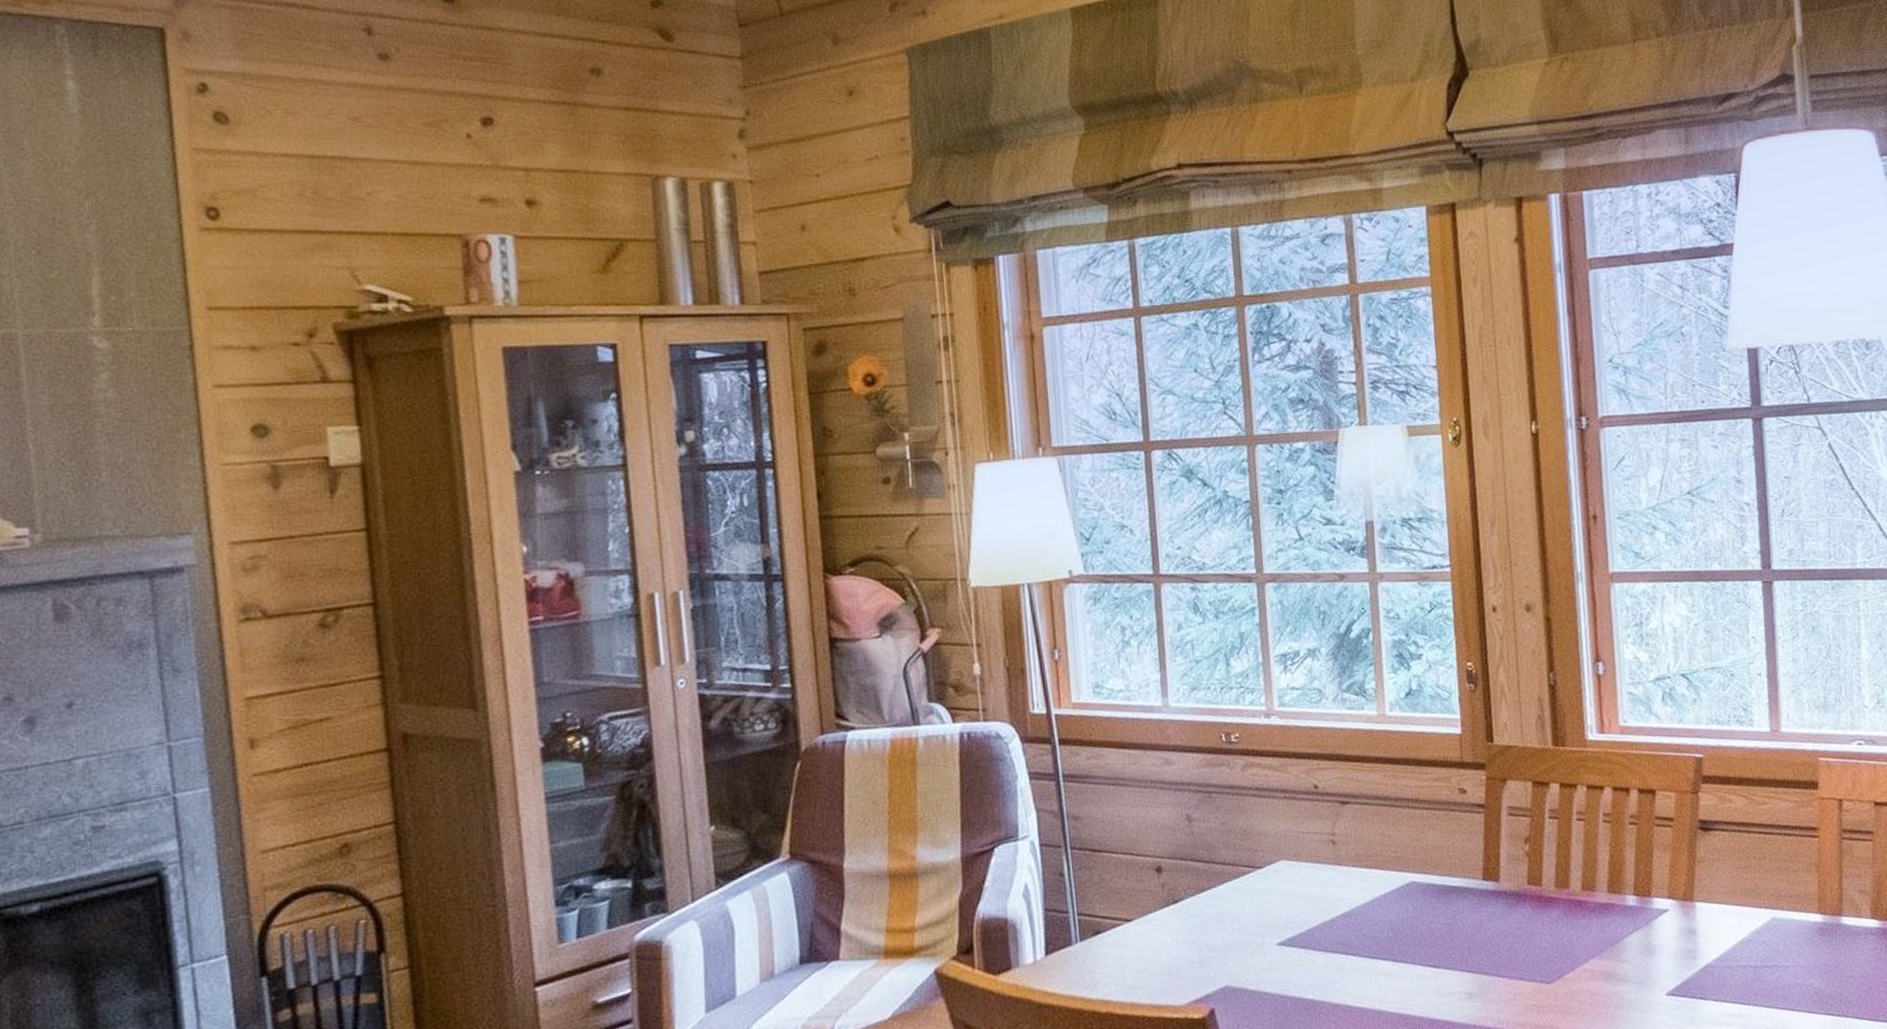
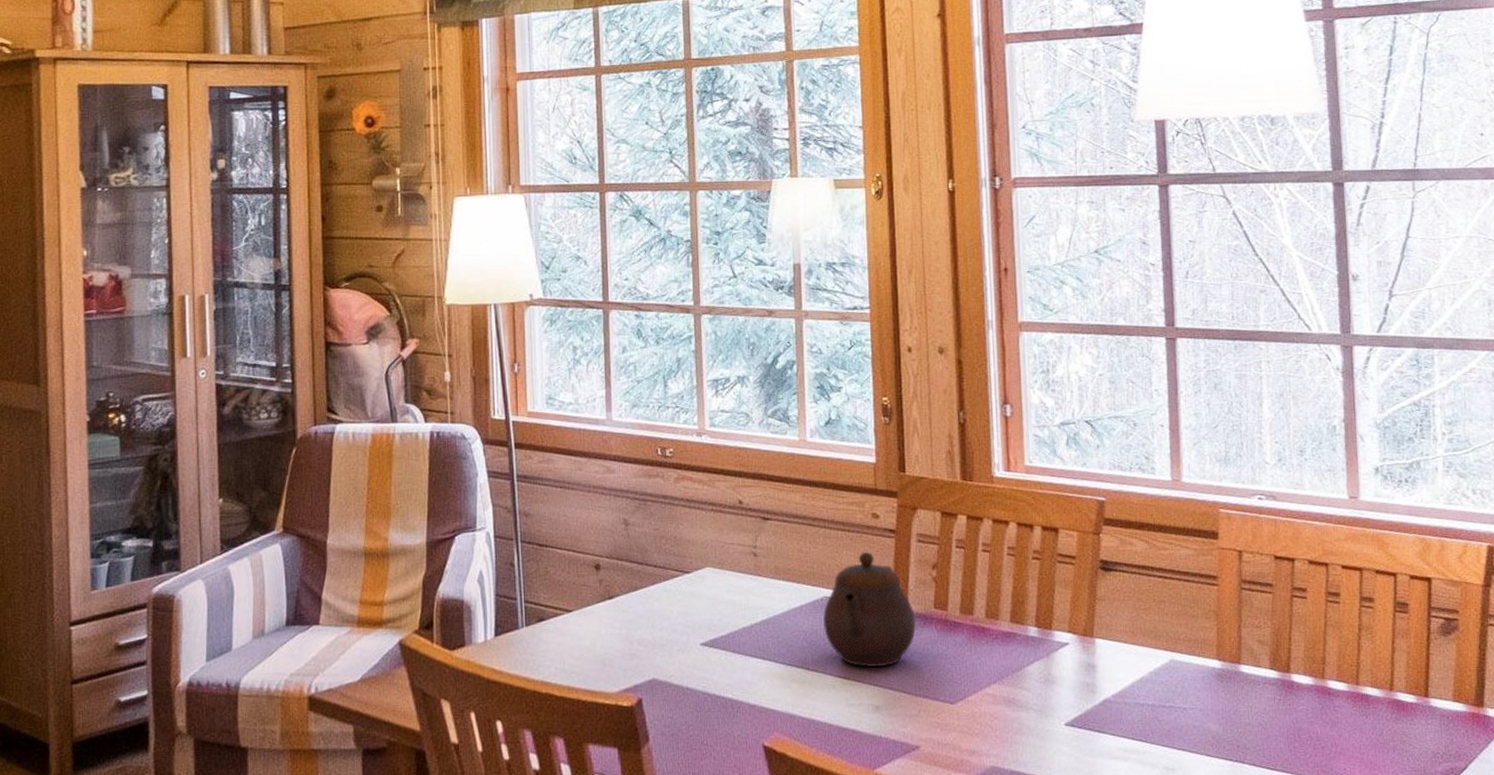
teapot: none [1410,830,1510,953] -> present [823,551,916,667]

